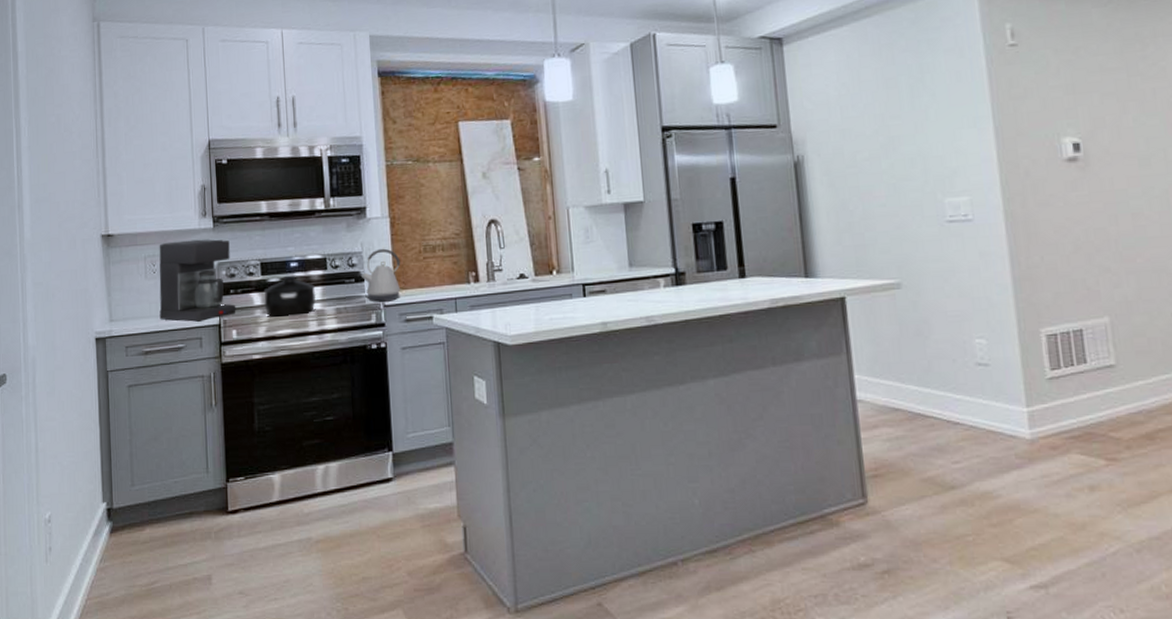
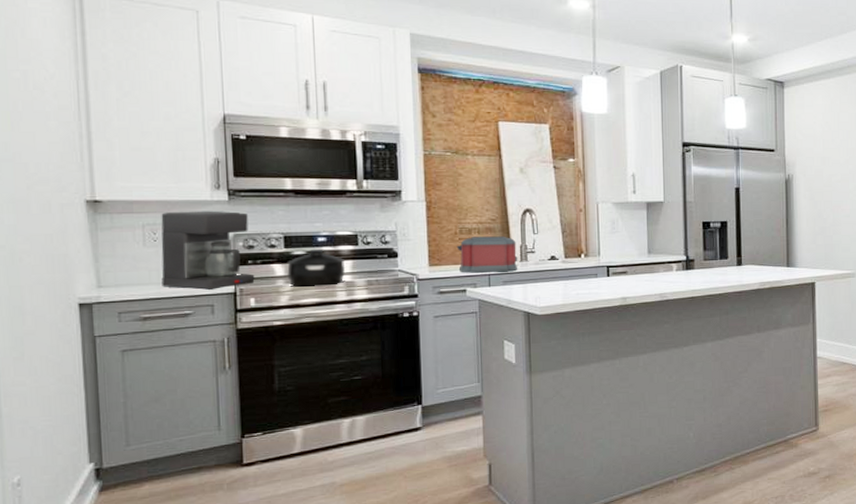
kettle: present [360,248,404,303] -> none [394,228,438,276]
toaster: none [421,252,485,298] -> present [456,236,518,273]

